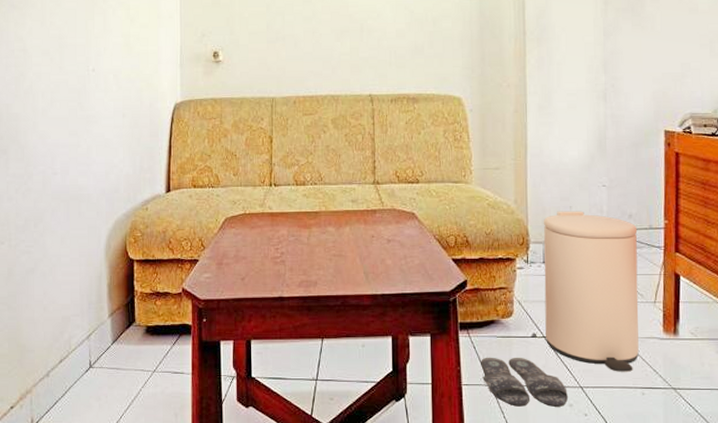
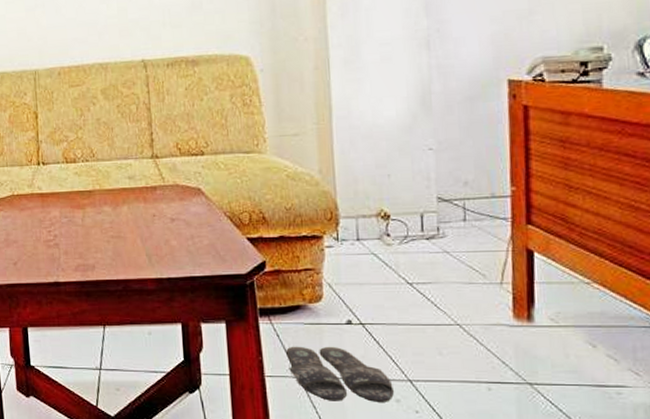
pedal bin: present [544,211,639,372] -> none [356,179,482,364]

